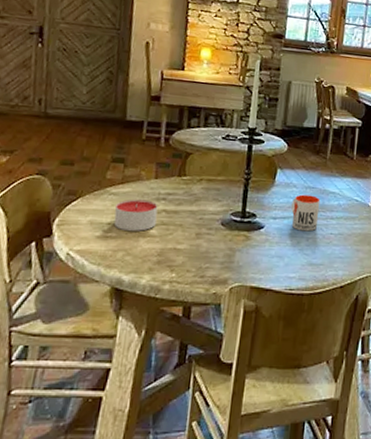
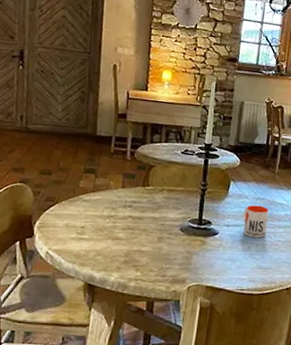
candle: present [113,199,158,231] -> none [86,205,125,235]

